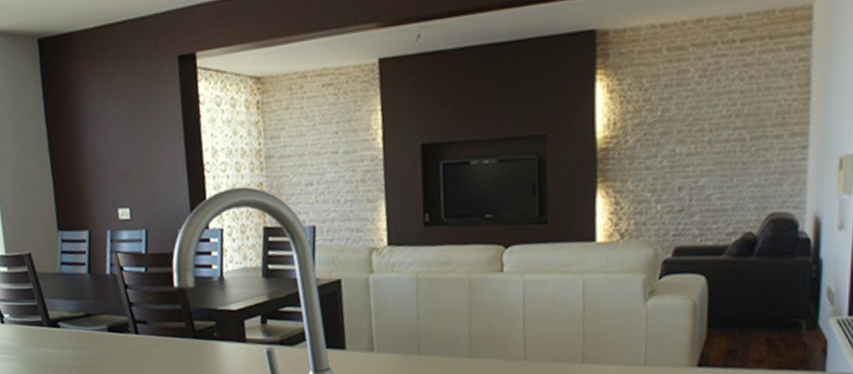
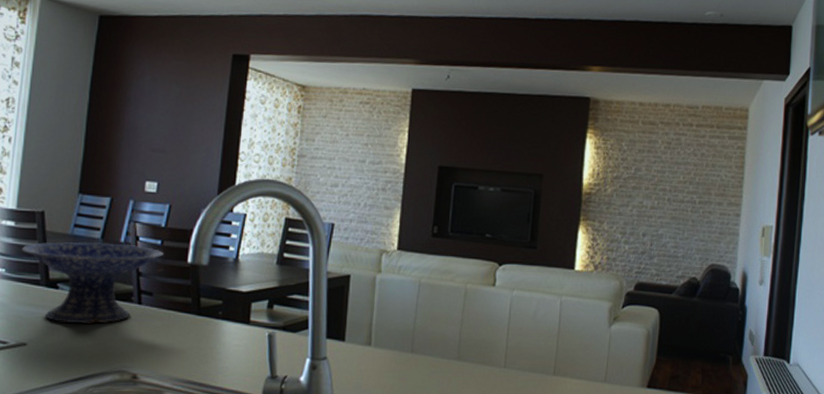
decorative bowl: none [18,275,151,360] -> present [21,242,164,324]

